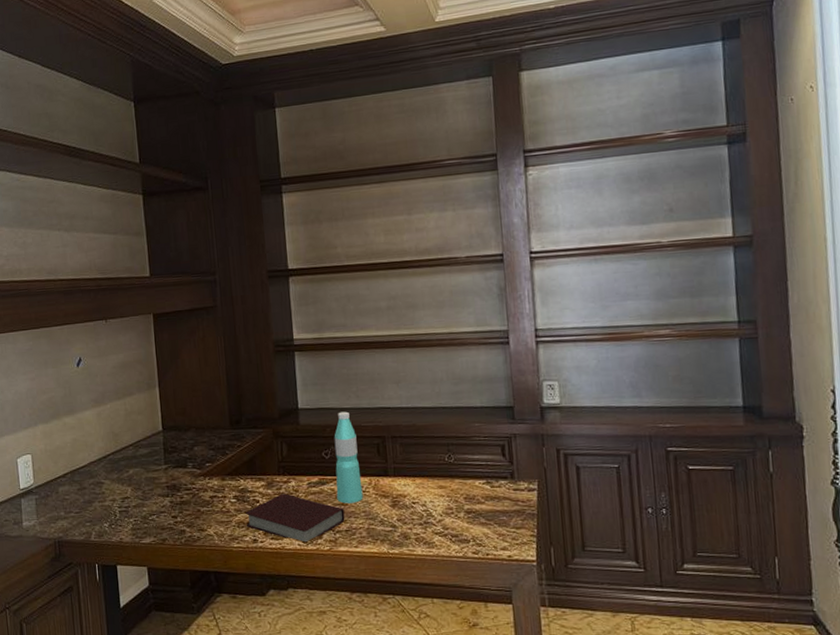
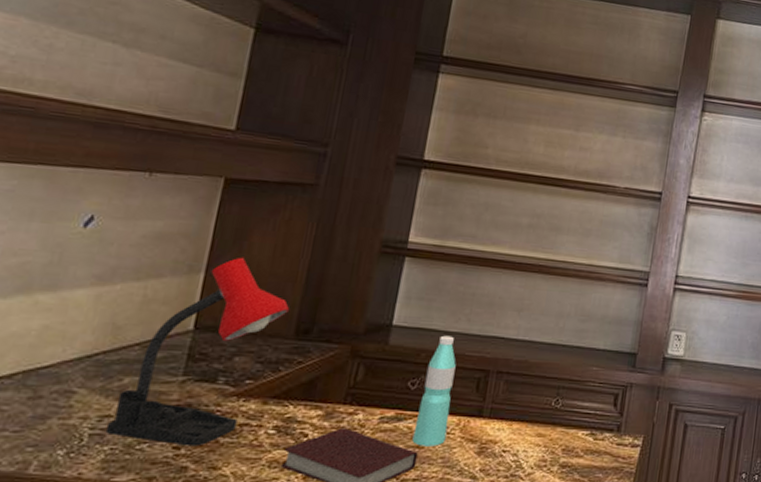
desk lamp: none [127,371,222,516] -> present [105,257,290,447]

